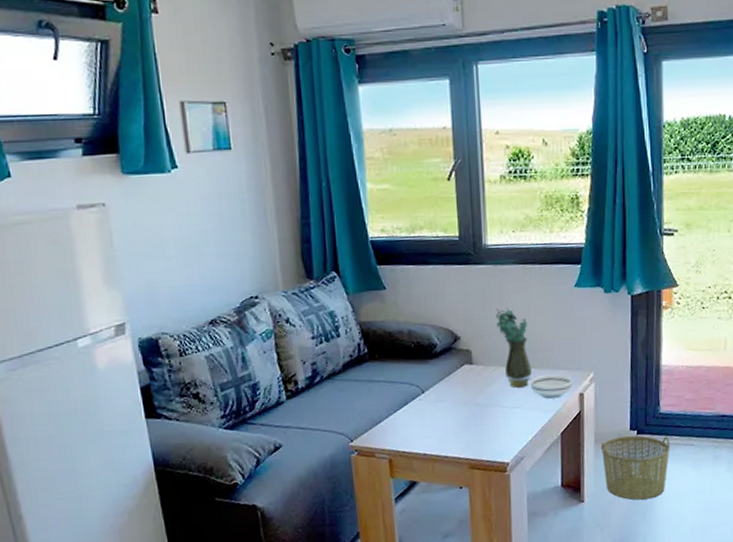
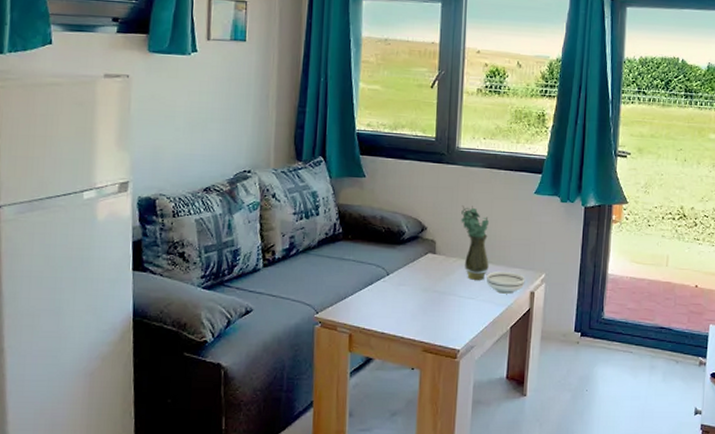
basket: present [600,435,671,500] -> none [545,336,611,400]

